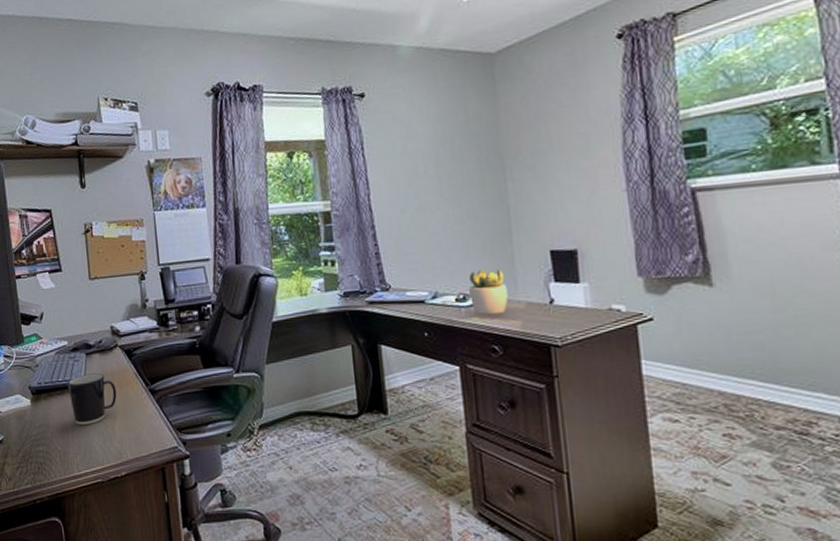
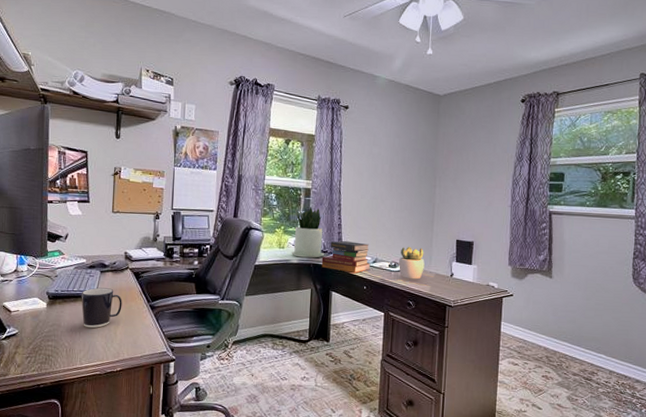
planter: none [313,234,362,305] -> present [291,206,324,258]
books: none [359,273,429,316] -> present [321,241,370,273]

